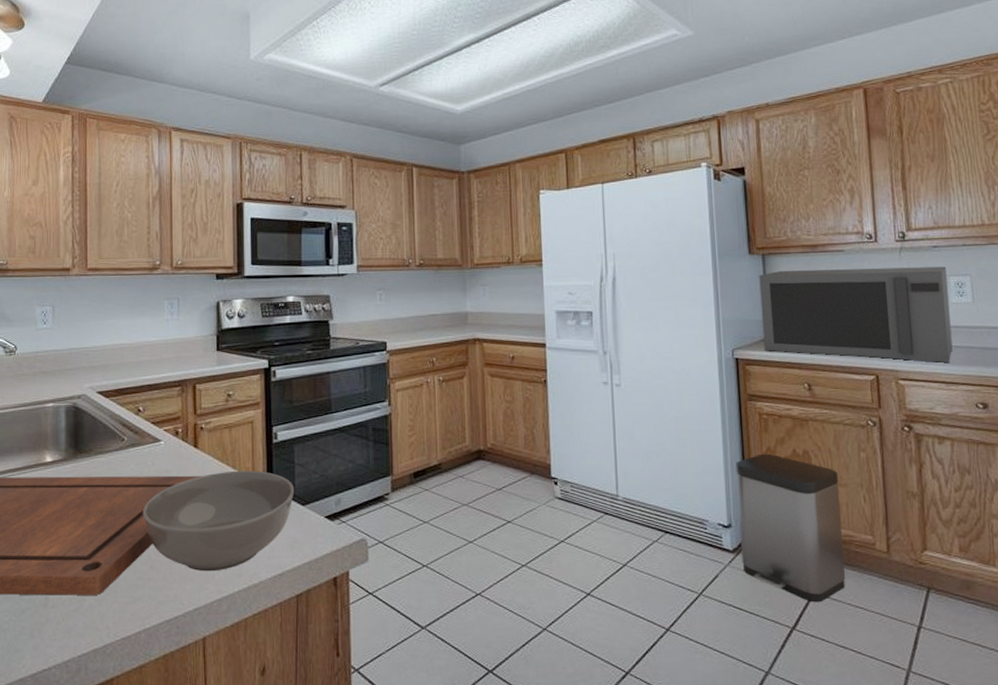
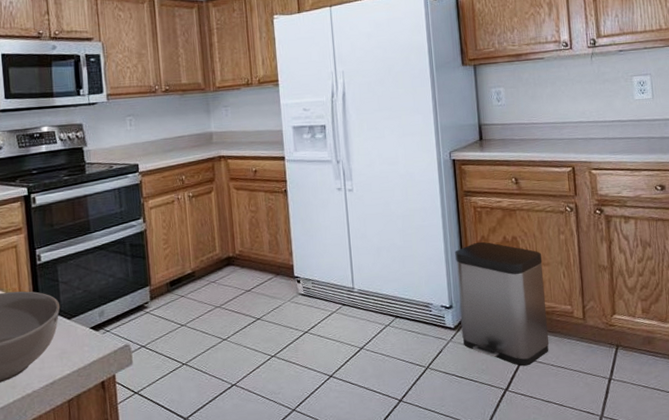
microwave: present [759,266,953,363] -> none [471,68,636,153]

